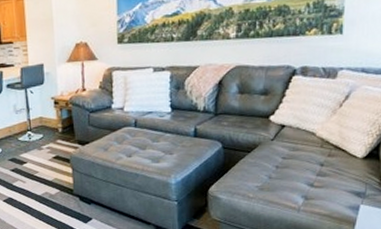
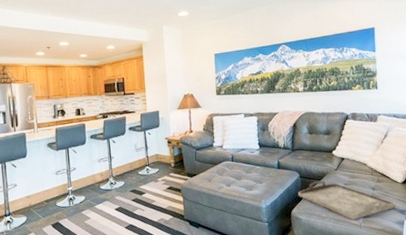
serving tray: none [219,152,351,202] -> present [298,180,396,220]

